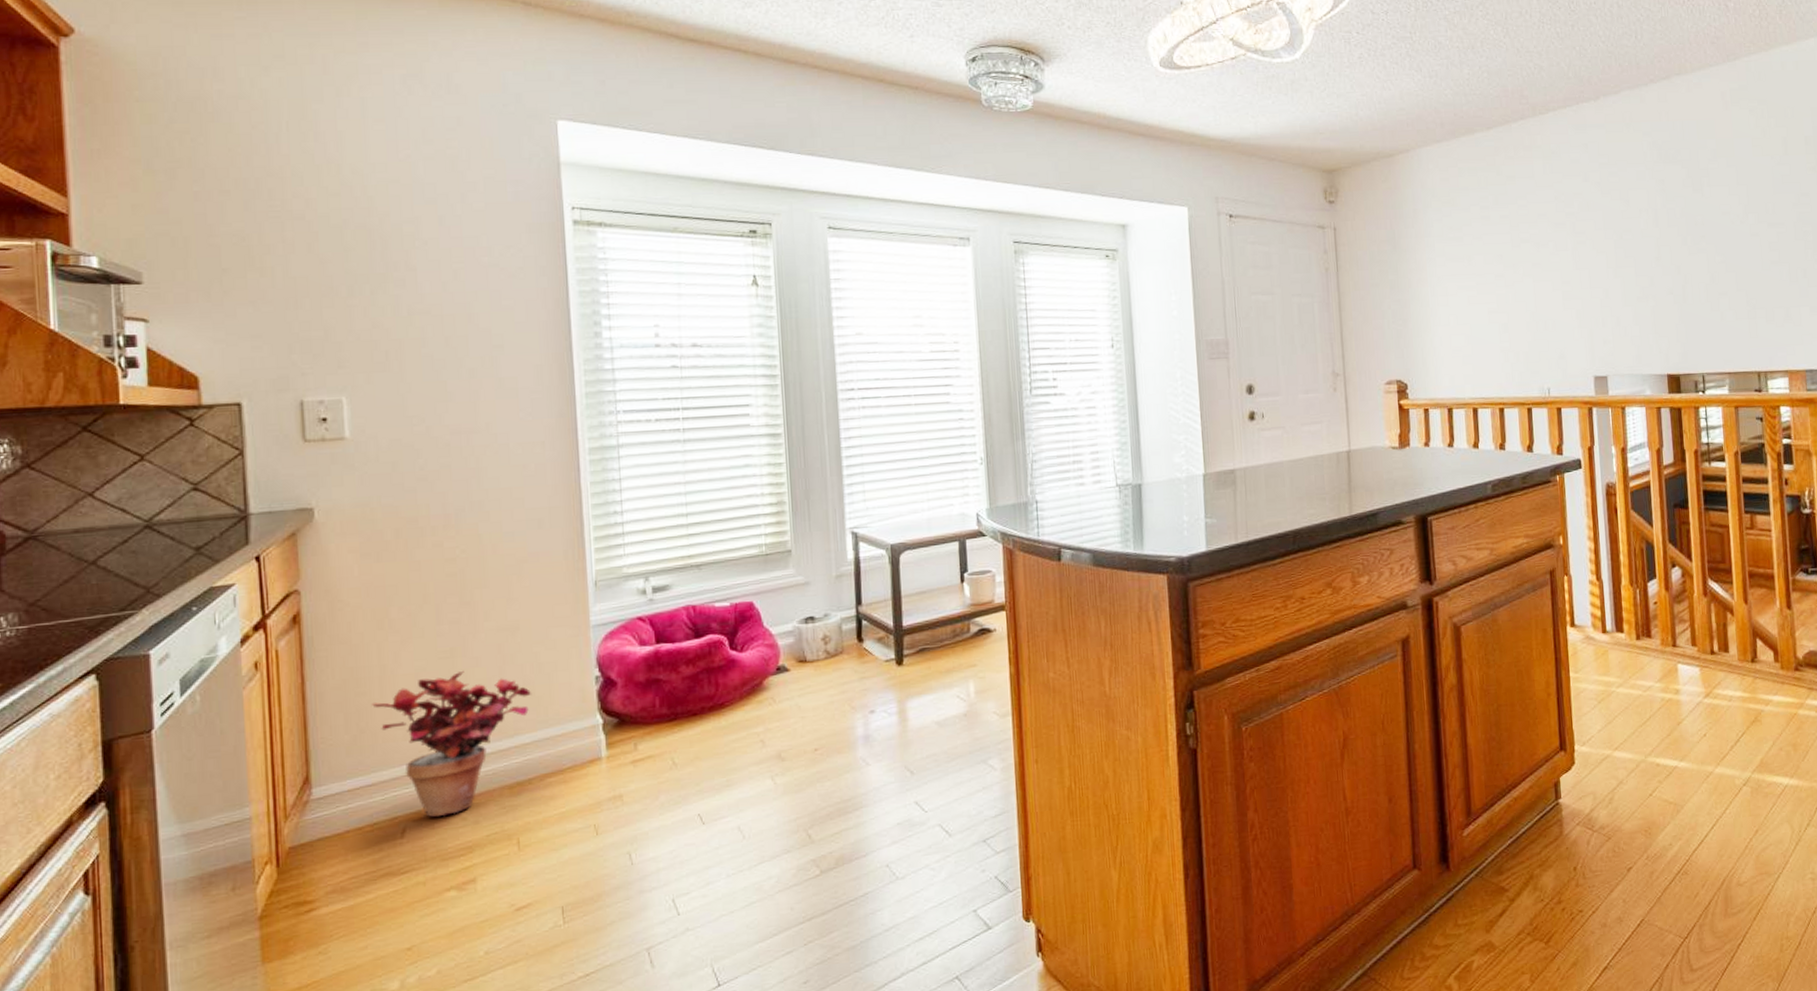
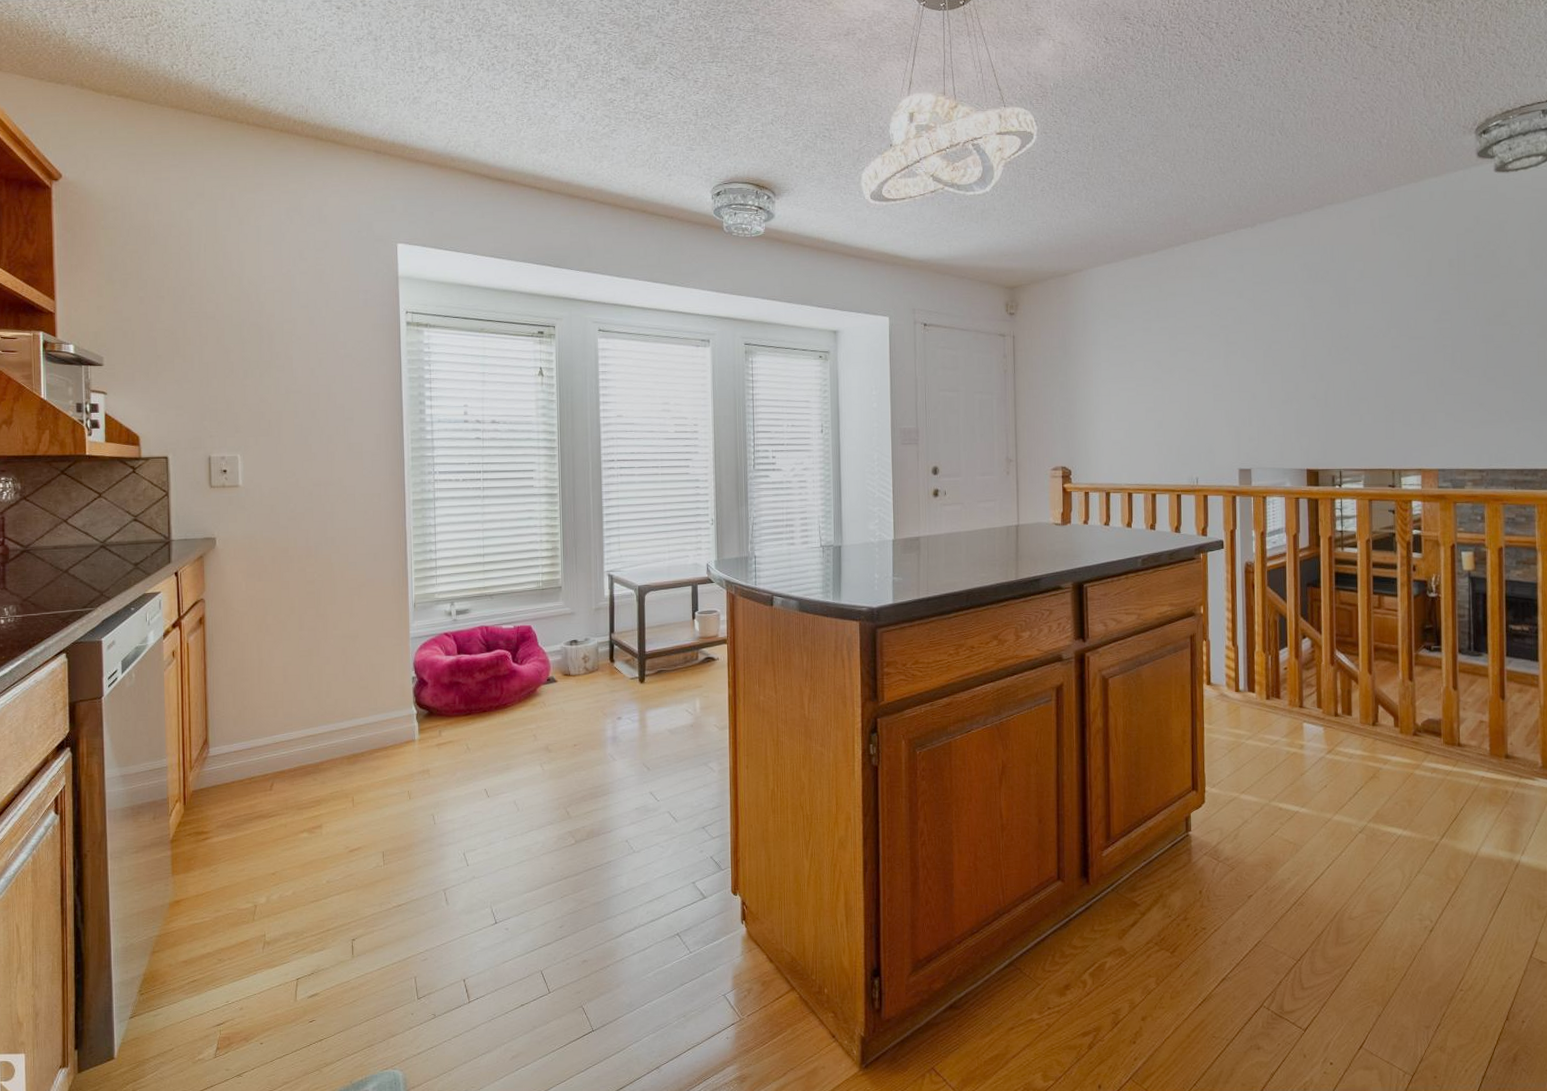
potted plant: present [372,670,532,817] -> none [252,666,366,776]

